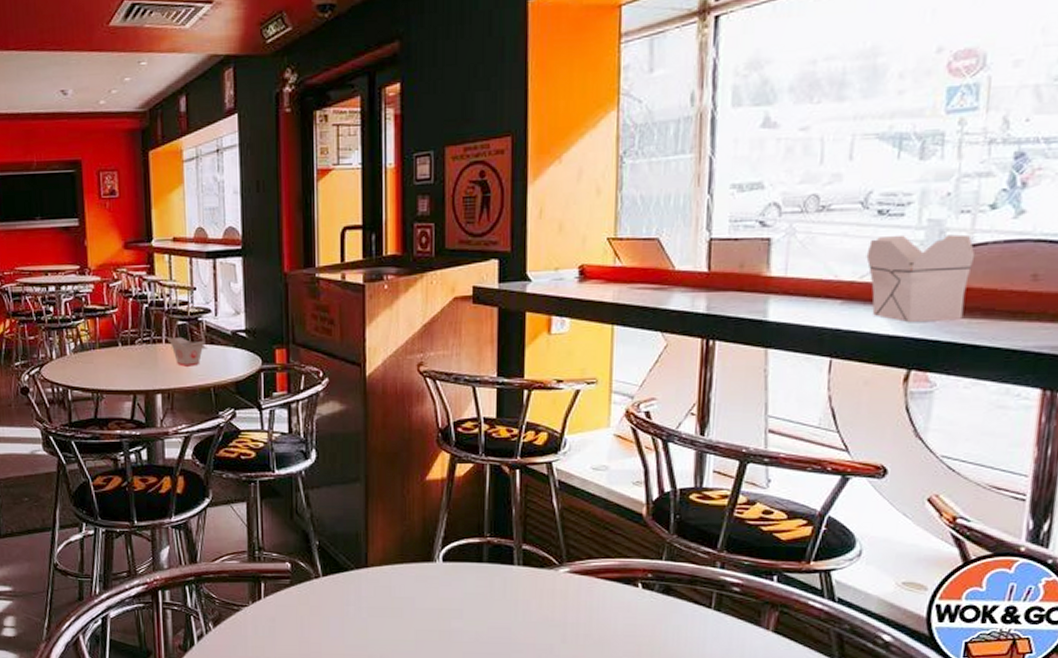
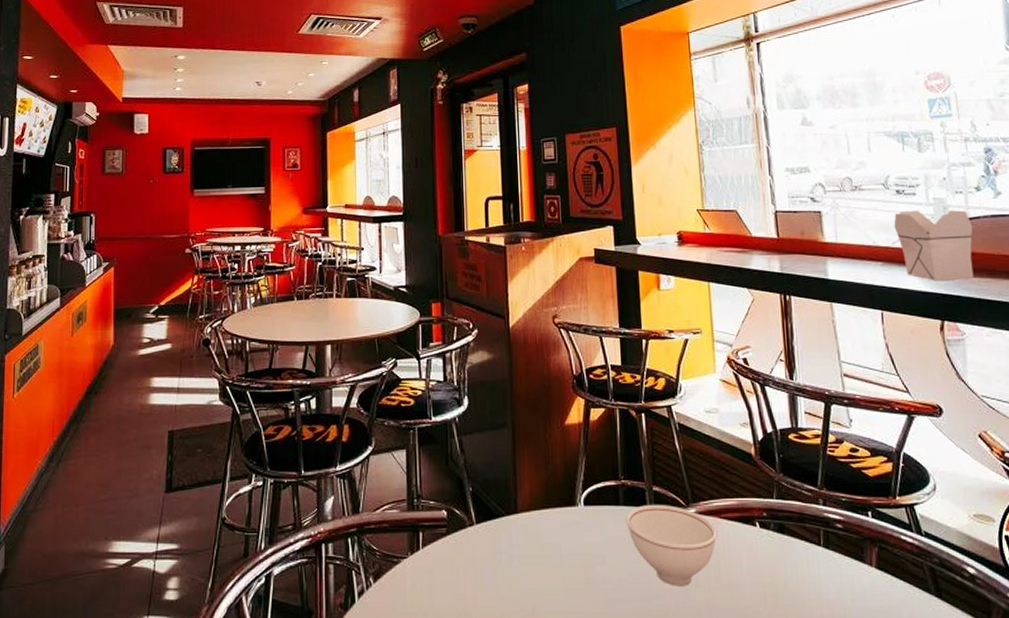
takeout container: present [166,336,207,367] -> none [336,291,373,319]
bowl: none [488,563,592,642] -> present [625,505,717,586]

